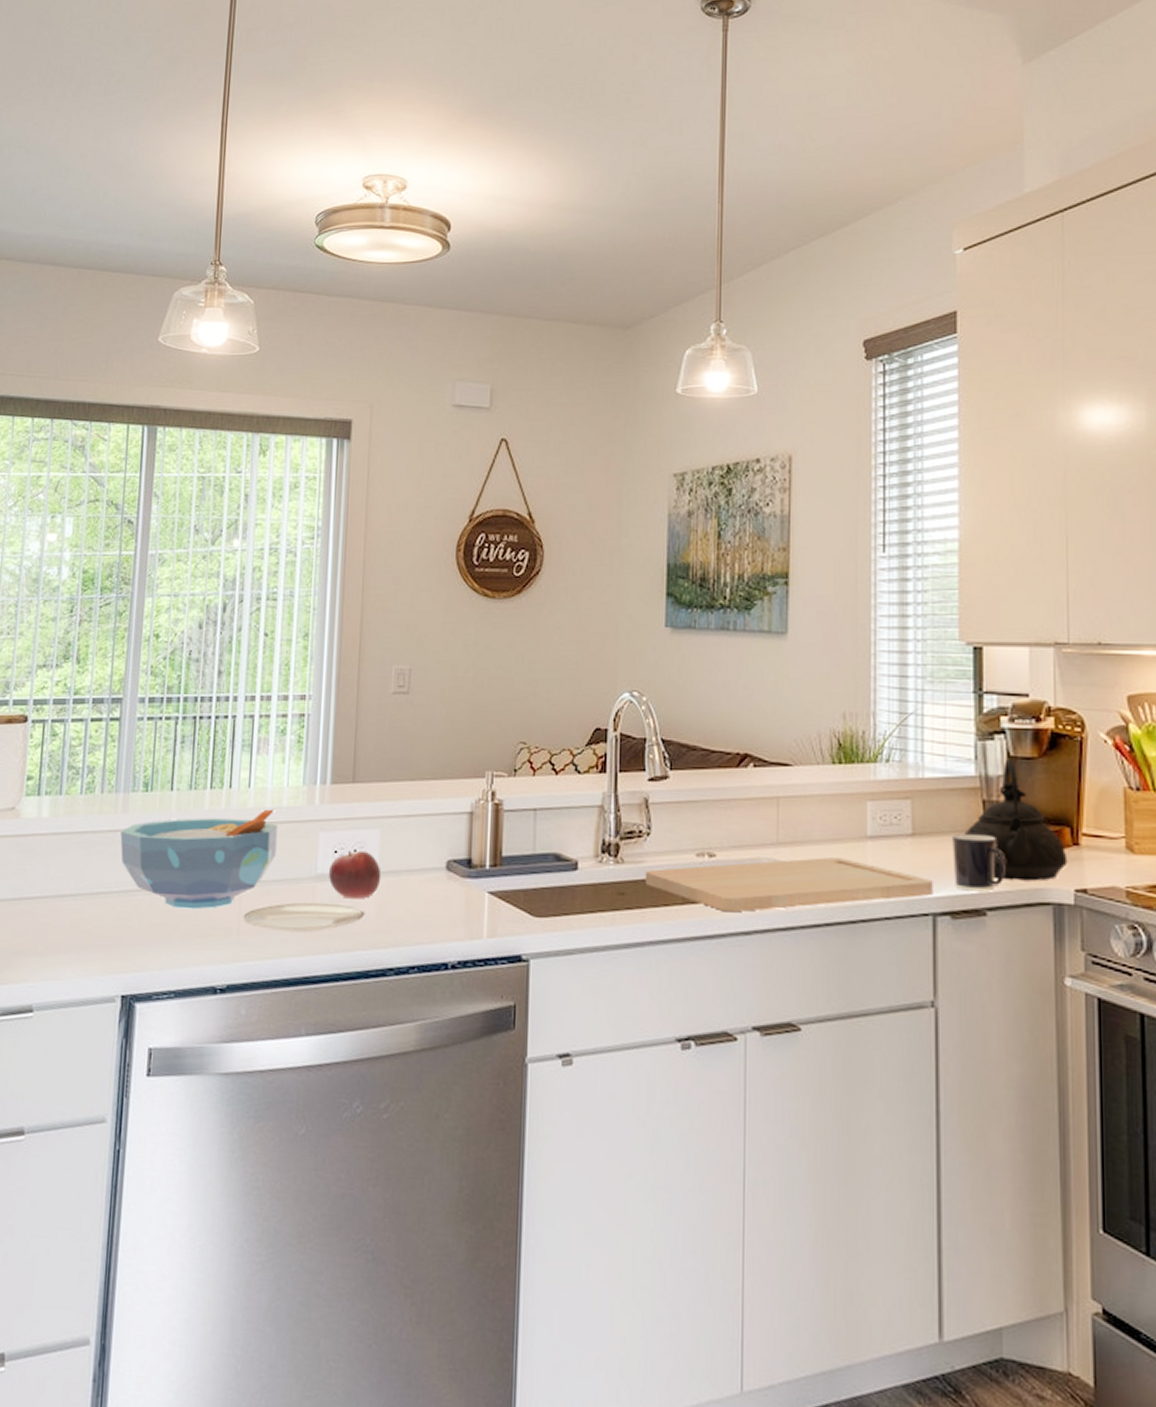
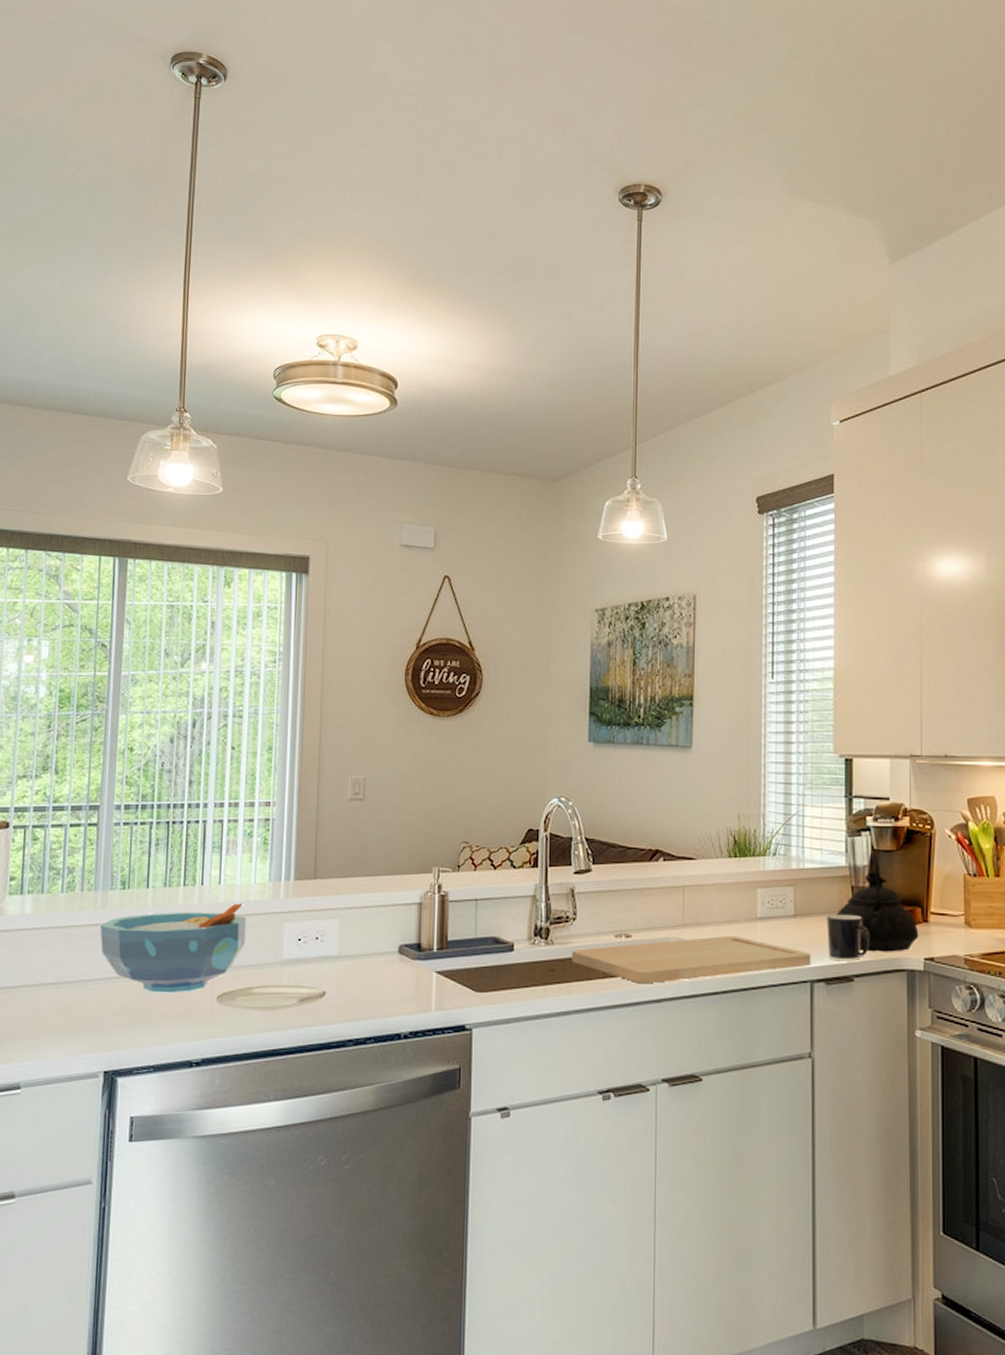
fruit: present [329,850,382,899] -> none [294,938,341,981]

